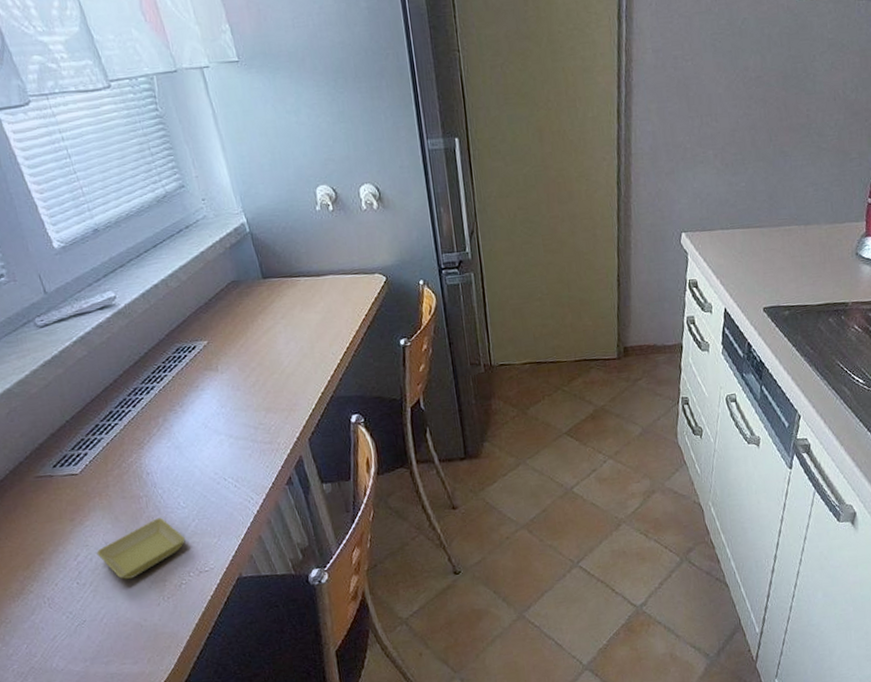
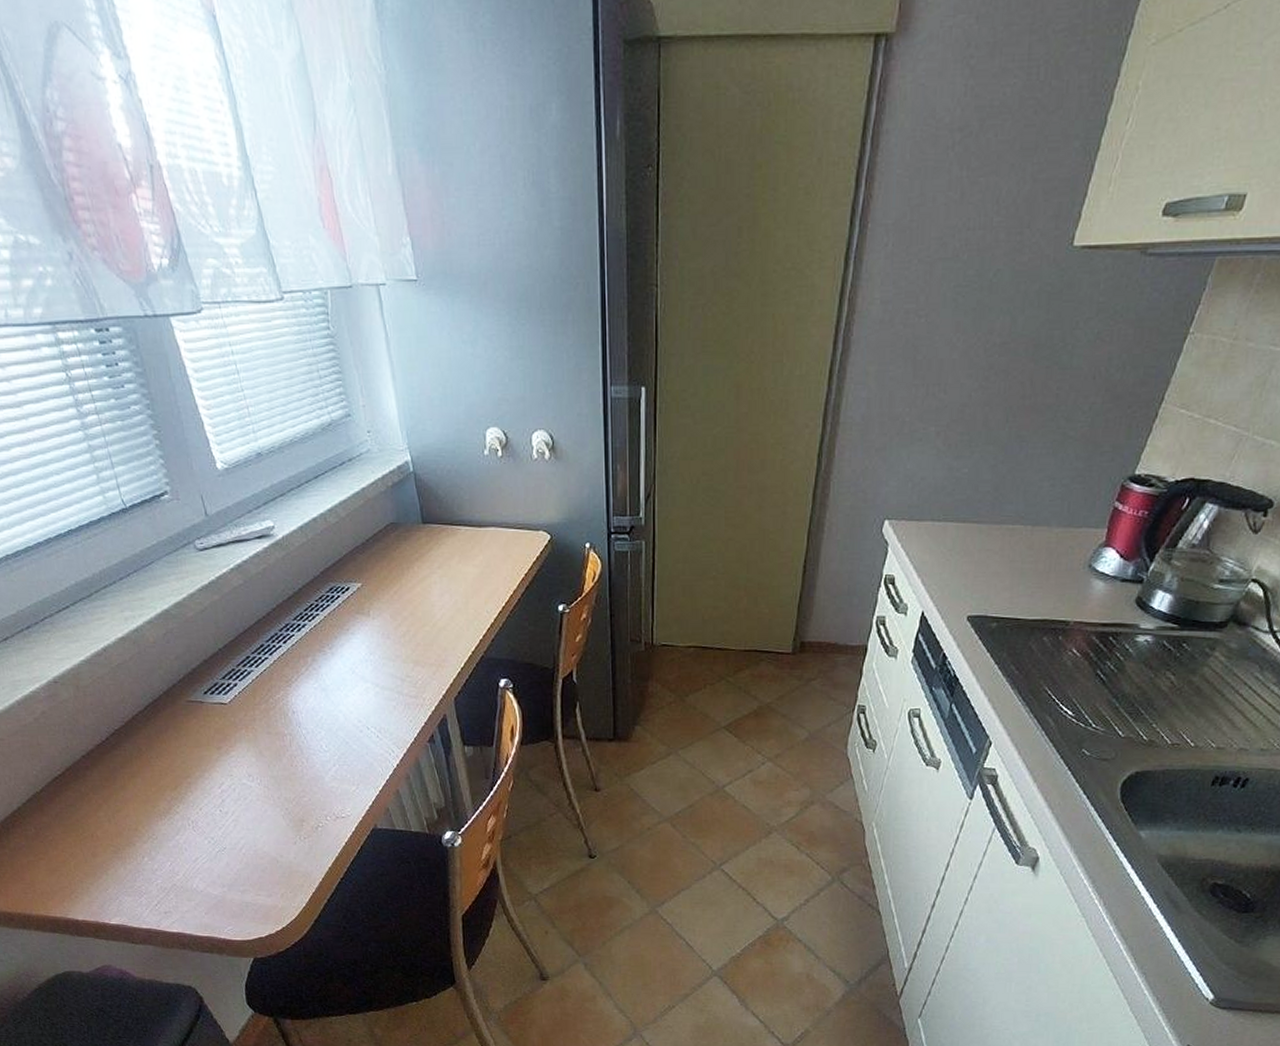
saucer: present [96,517,186,579] -> none [240,758,326,814]

